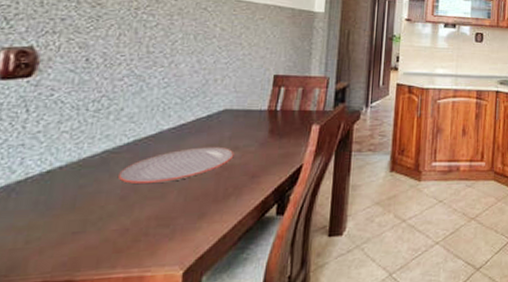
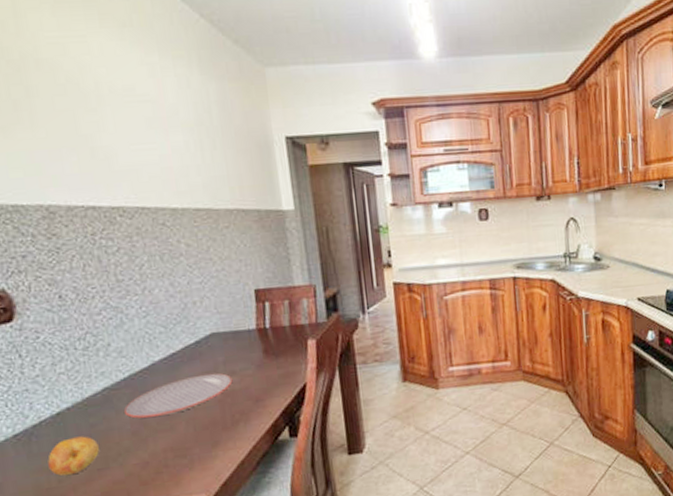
fruit: none [19,196,81,237] -> present [48,436,99,476]

